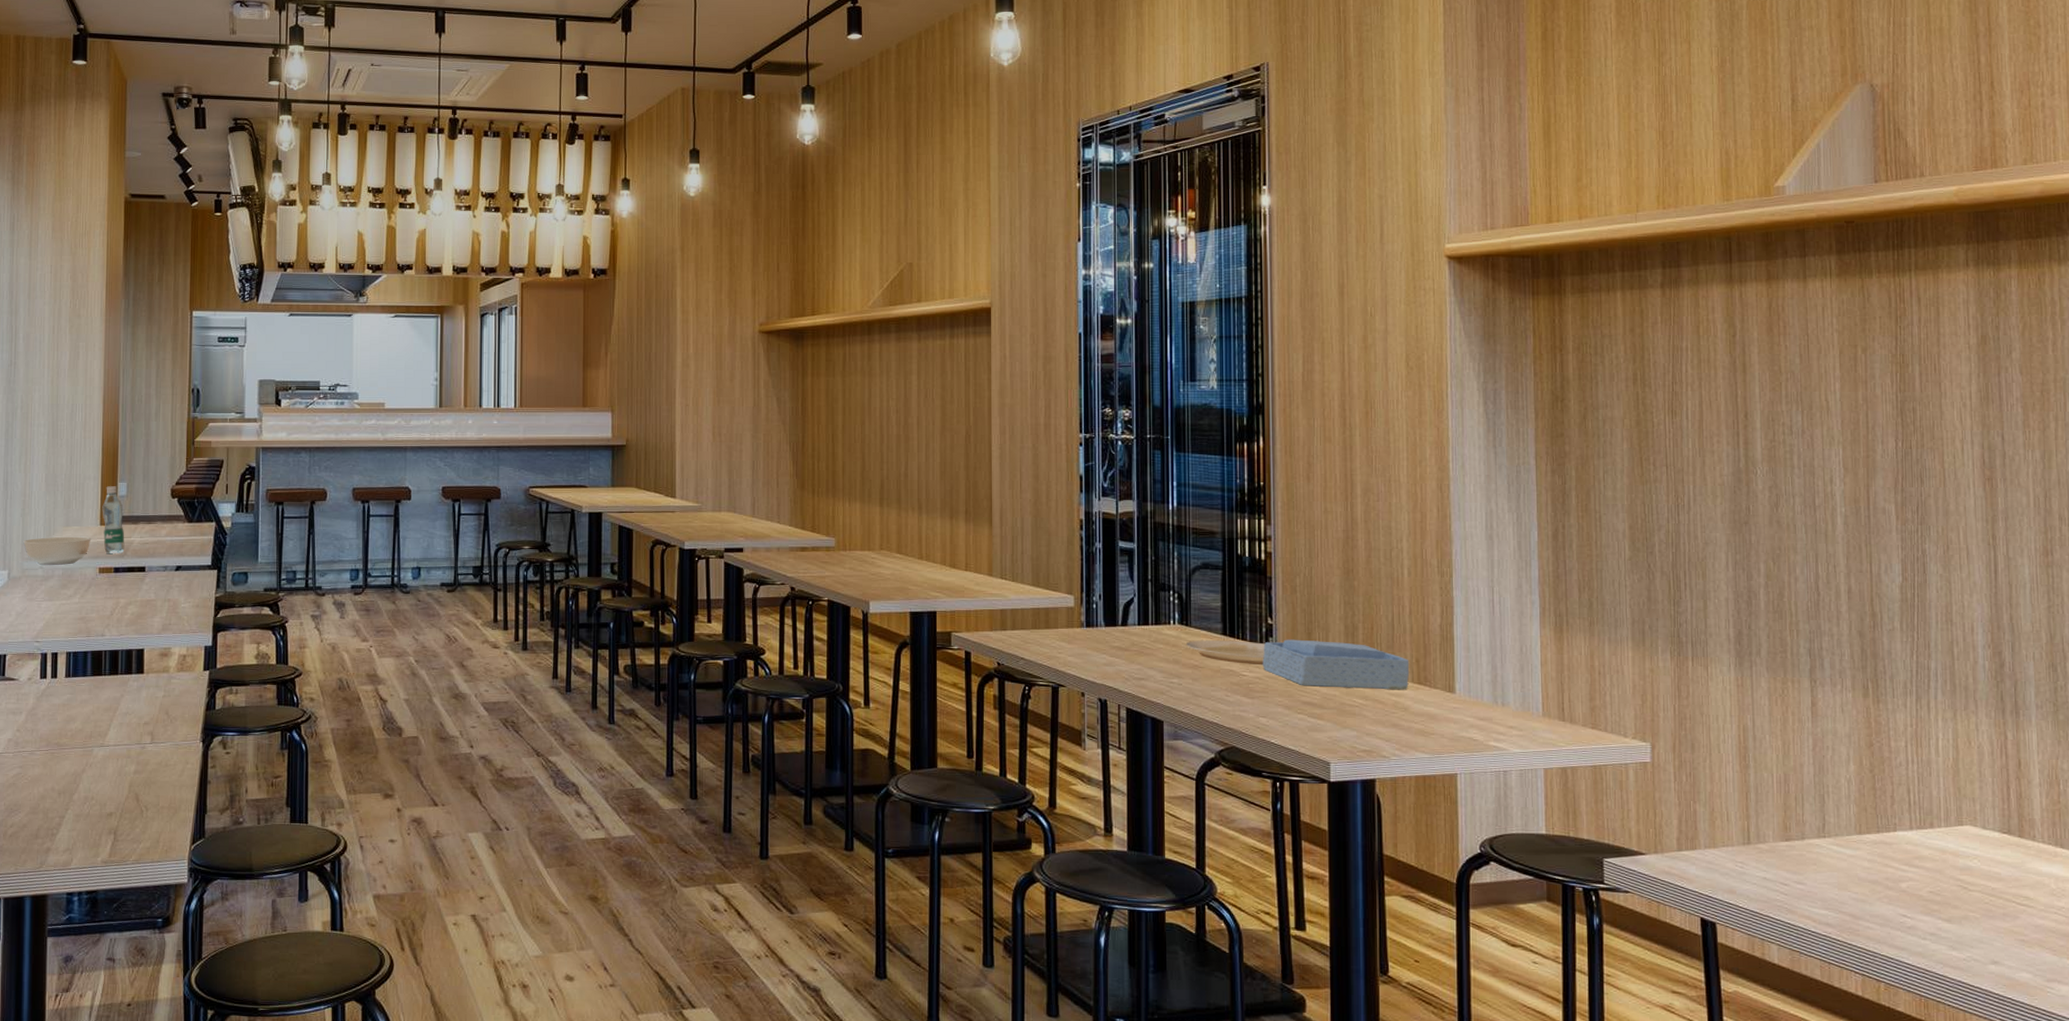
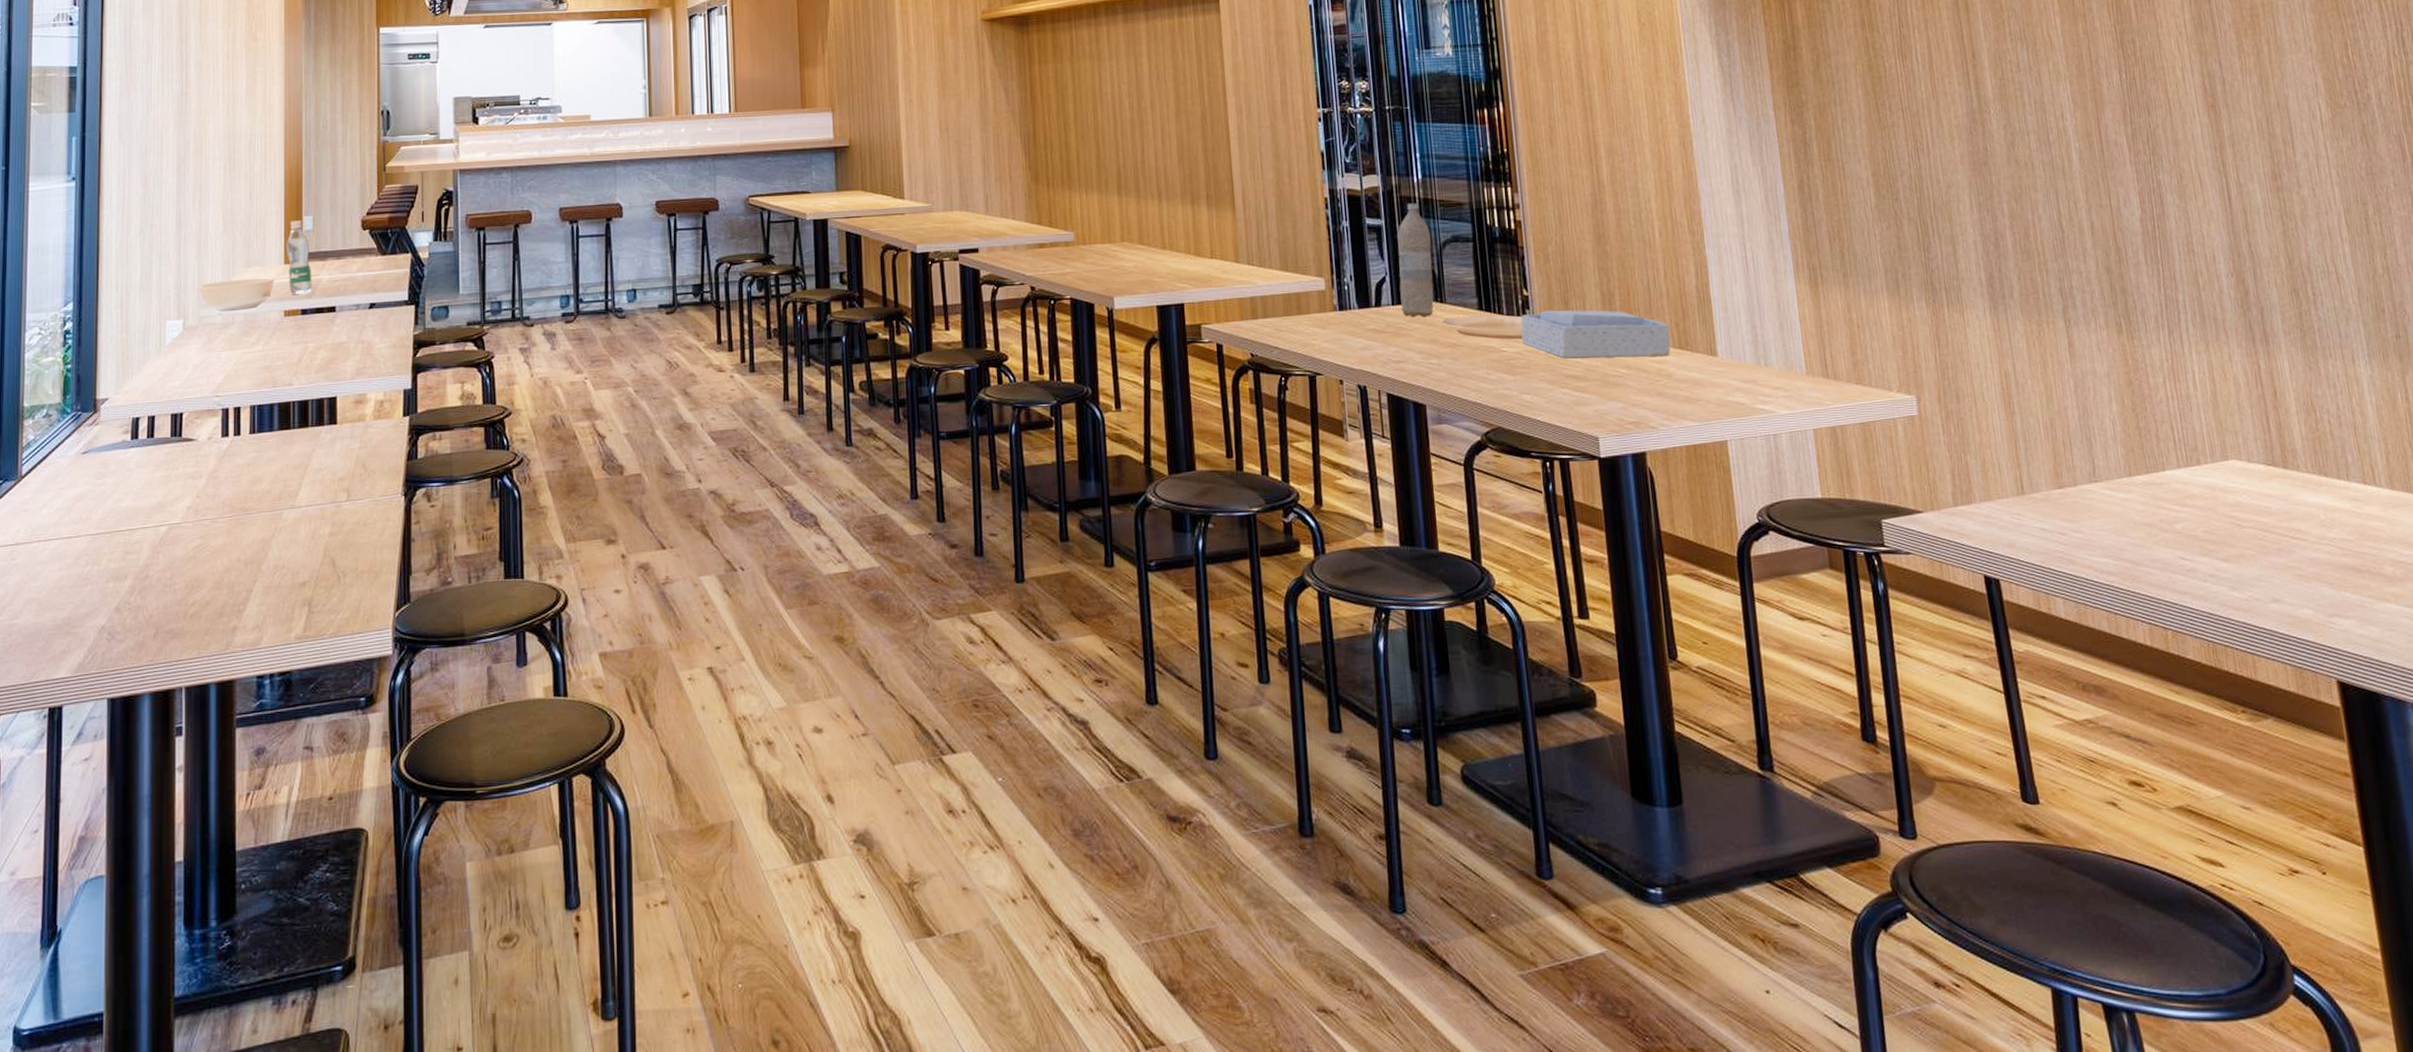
water bottle: none [1147,529,1181,640] -> present [1397,203,1434,318]

